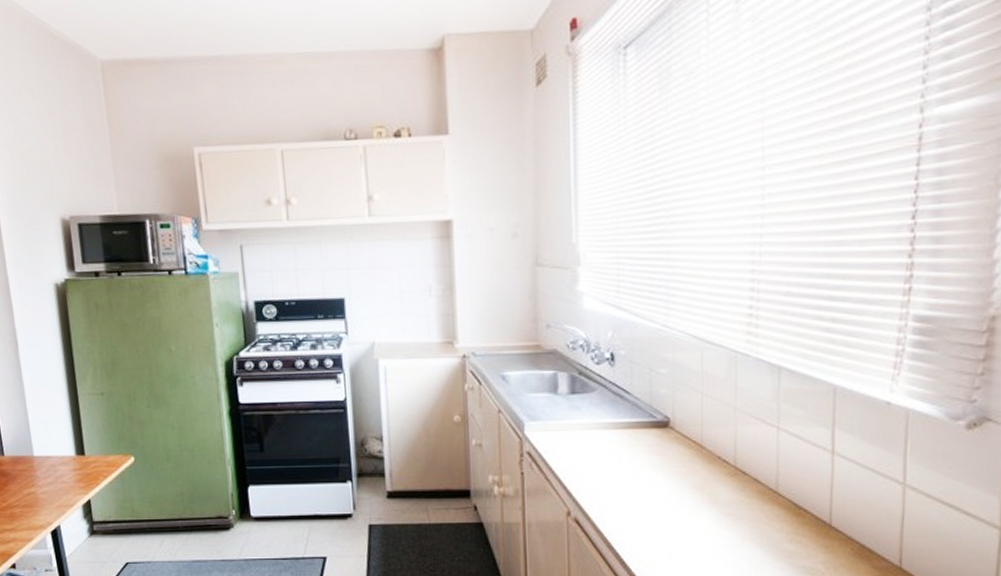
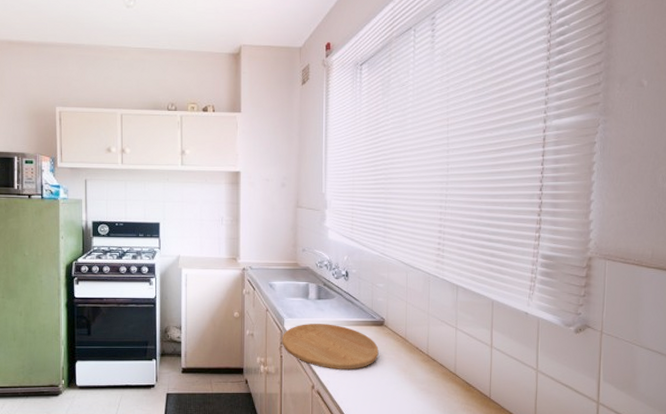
cutting board: none [522,427,662,489] -> present [282,324,379,370]

